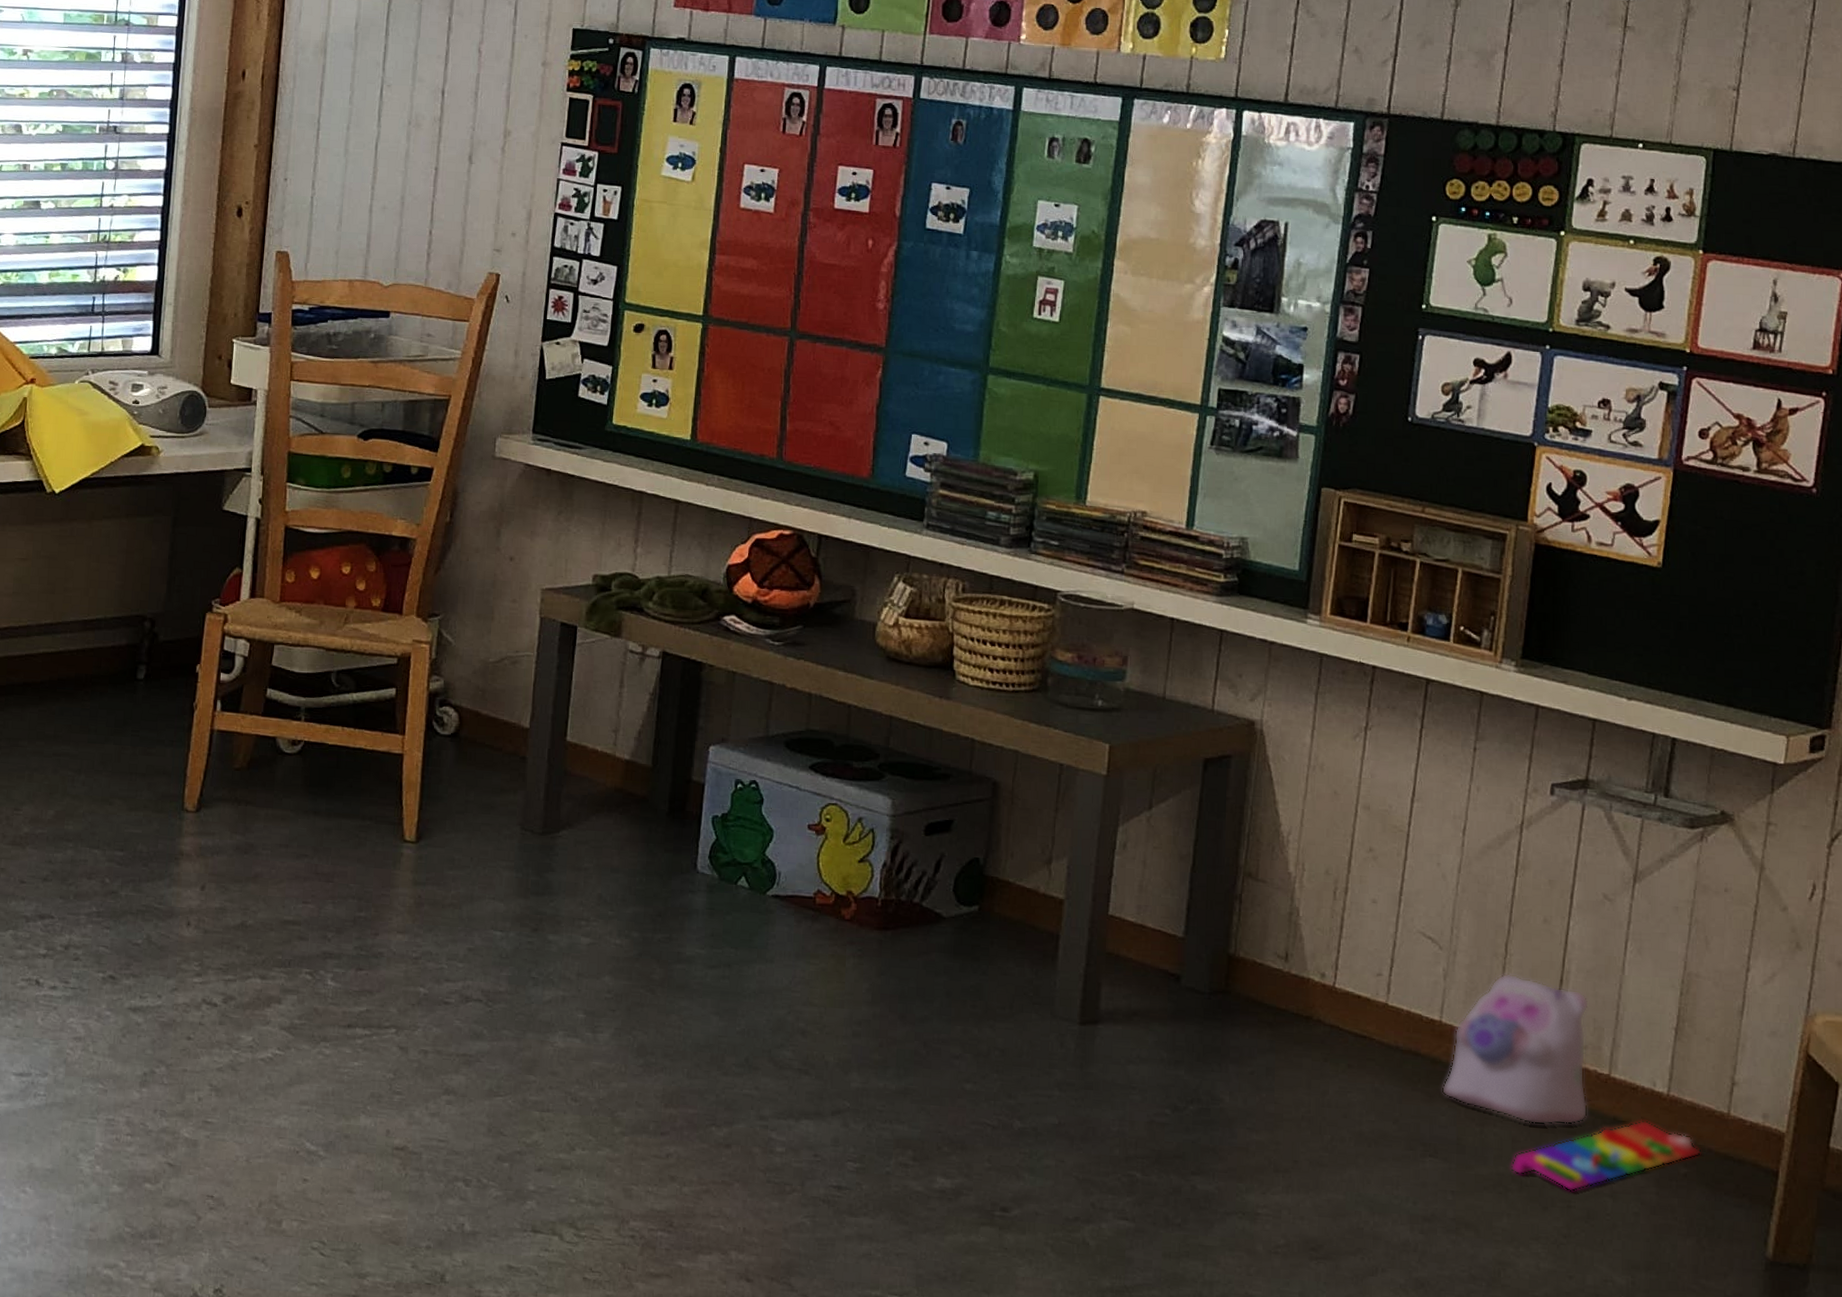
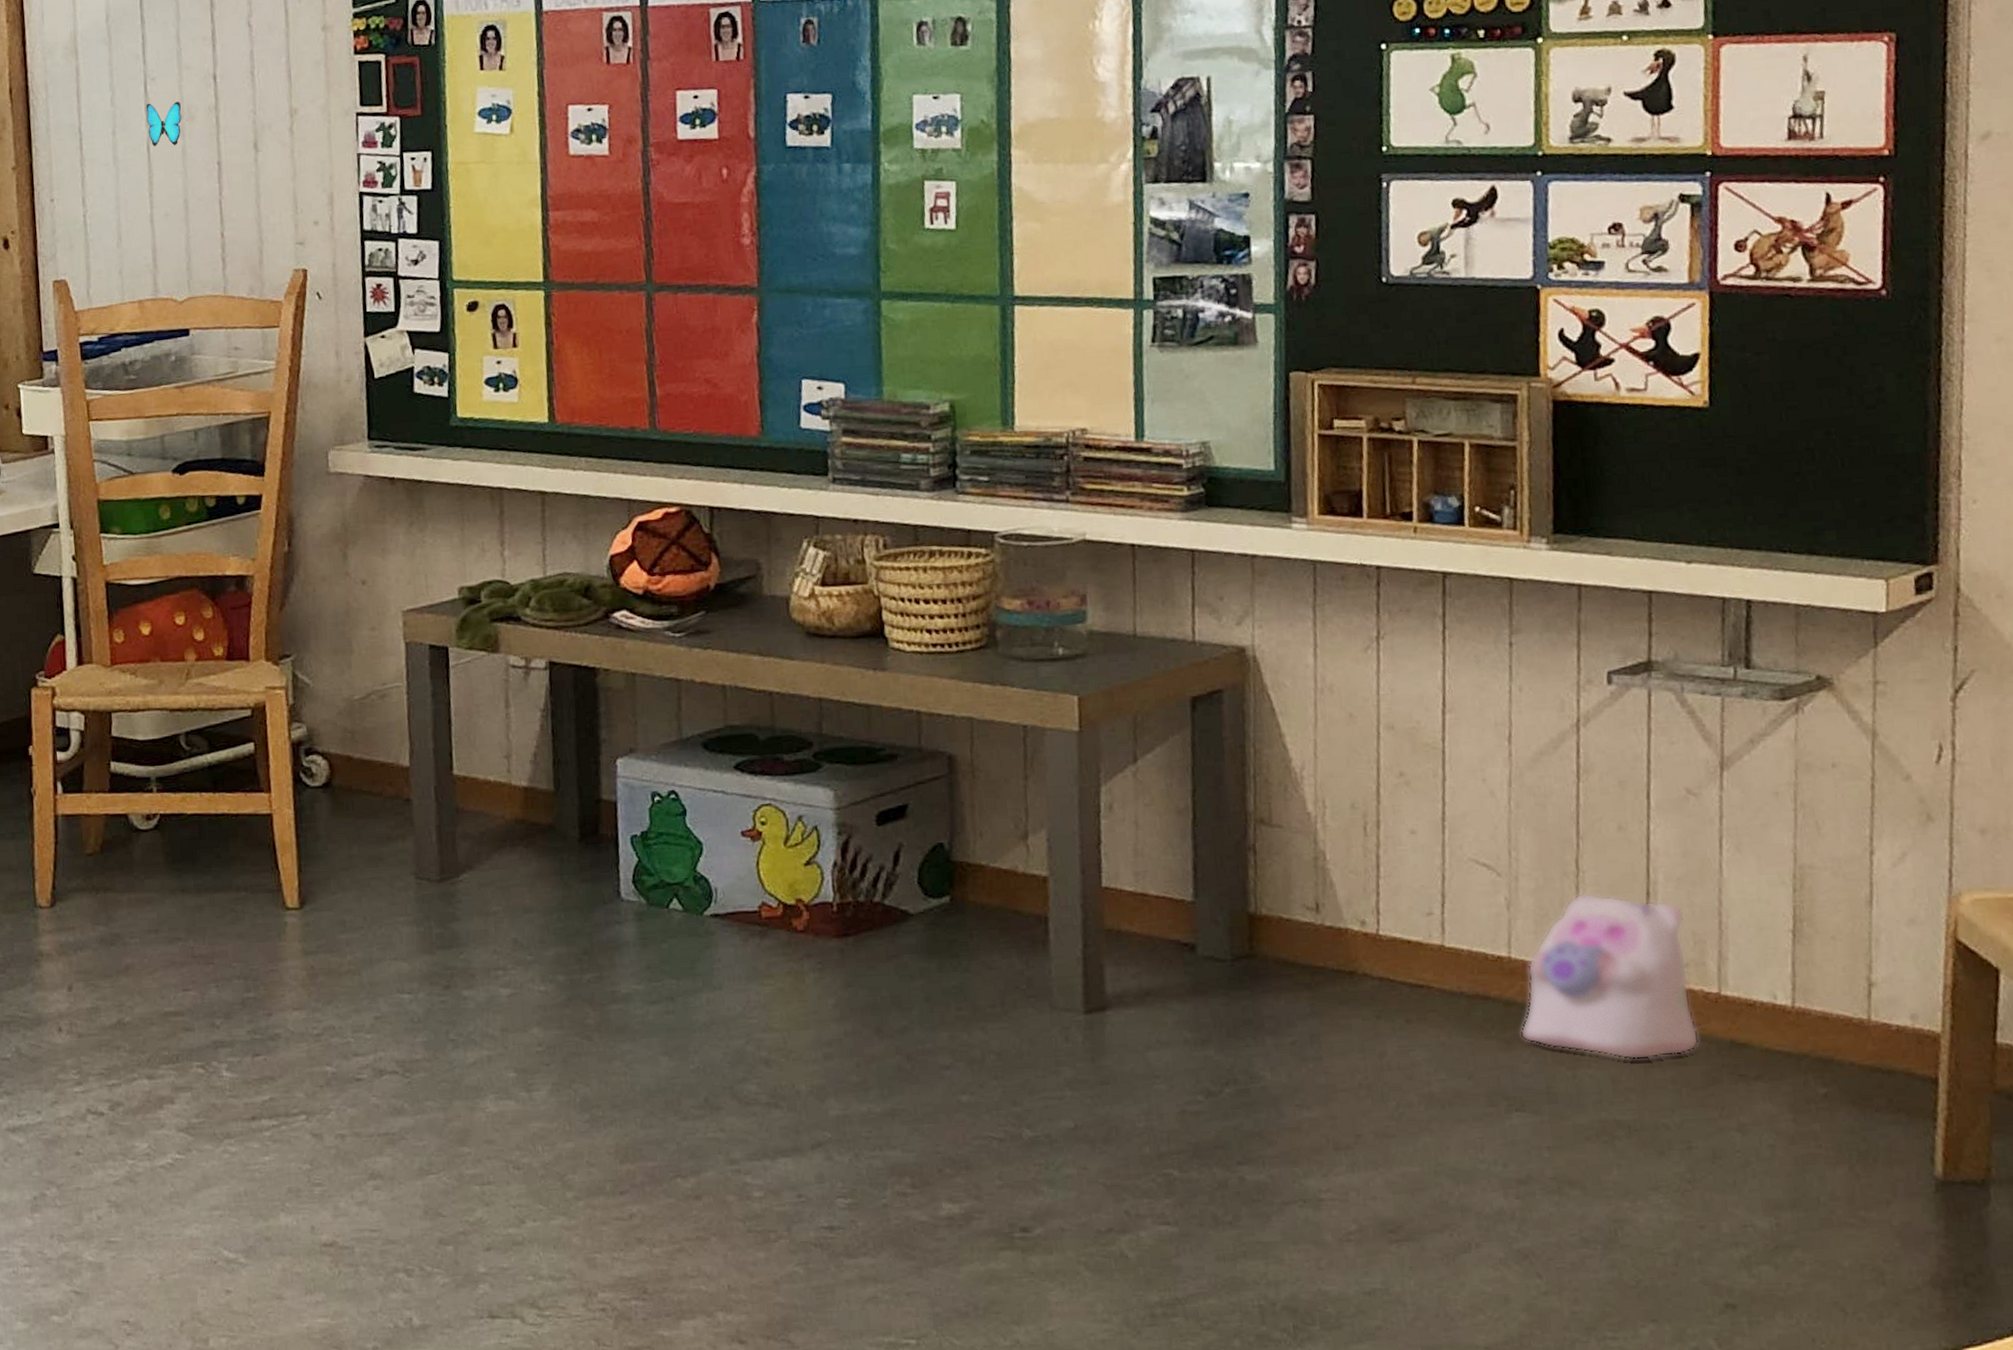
decorative butterfly: none [378,106,411,148] -> present [146,101,182,147]
knob puzzle: present [1510,1120,1701,1192] -> none [1614,1039,1841,1131]

